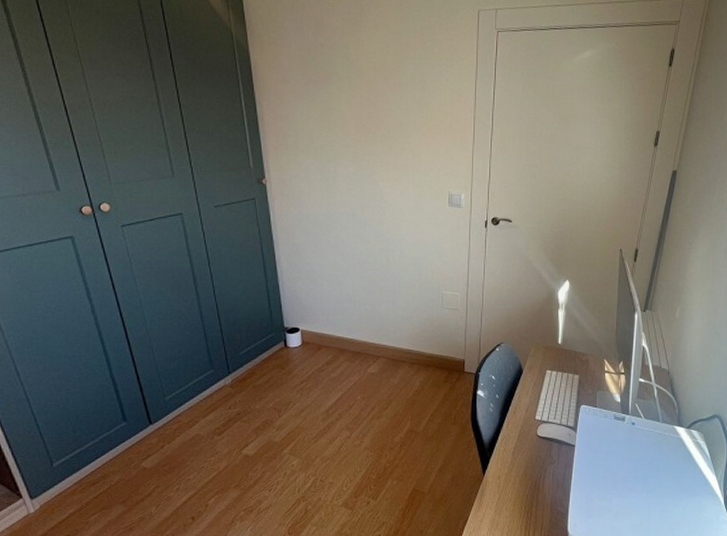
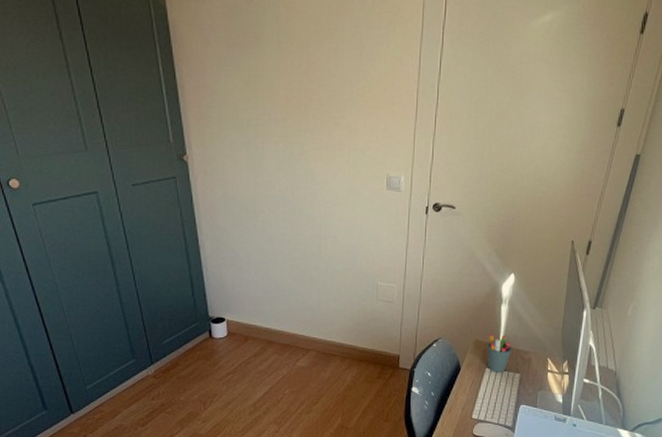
pen holder: none [547,338,571,374] -> present [487,334,513,372]

